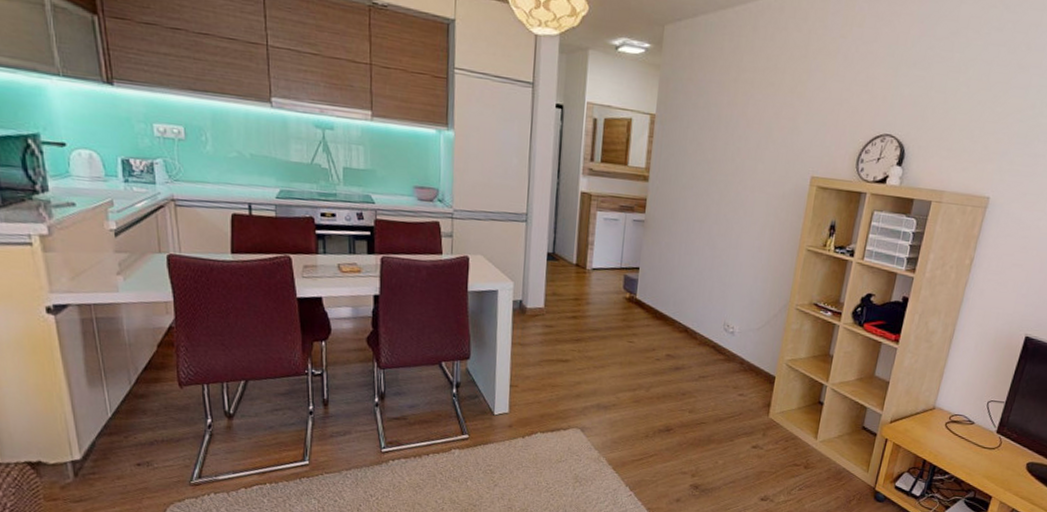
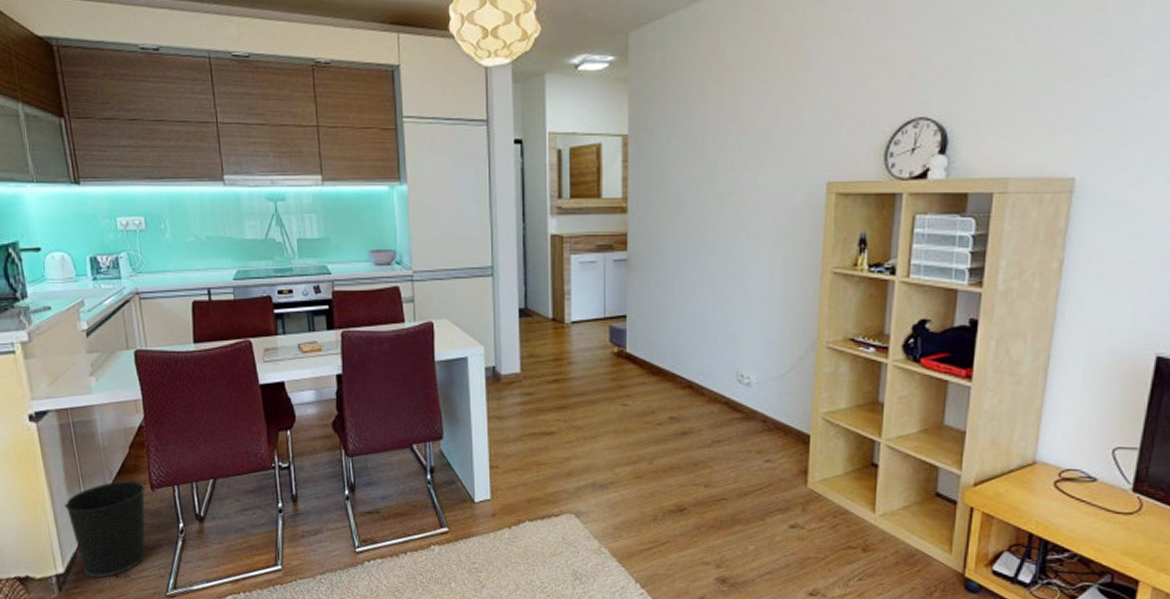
wastebasket: none [83,376,173,466] -> present [64,480,146,578]

